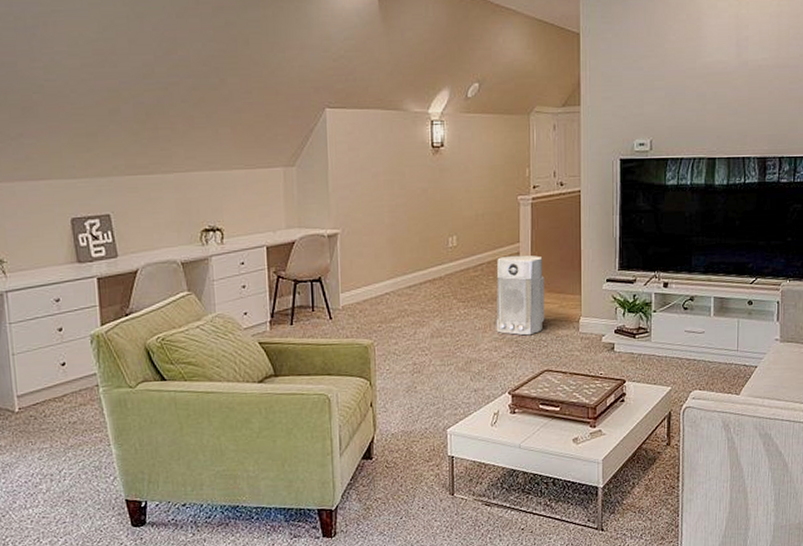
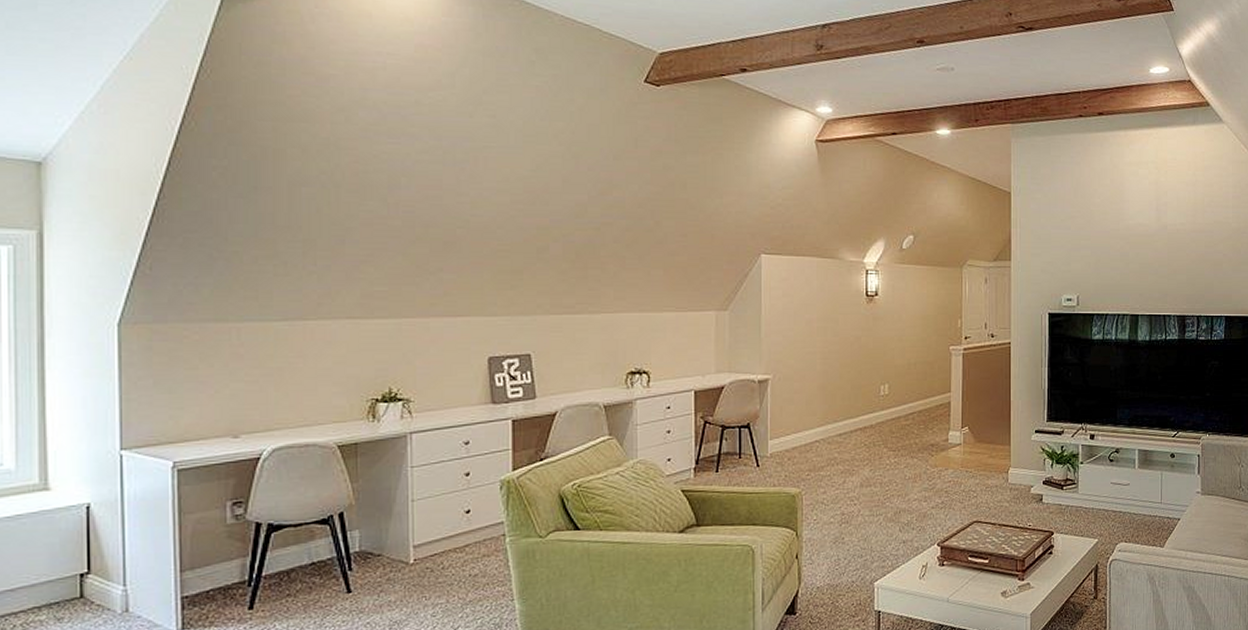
air purifier: present [496,255,545,336] -> none [926,404,975,486]

